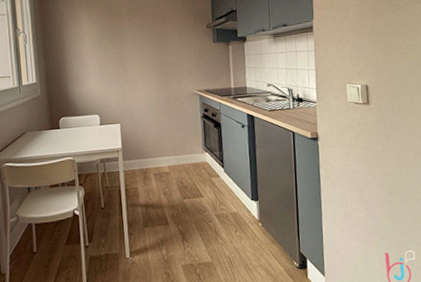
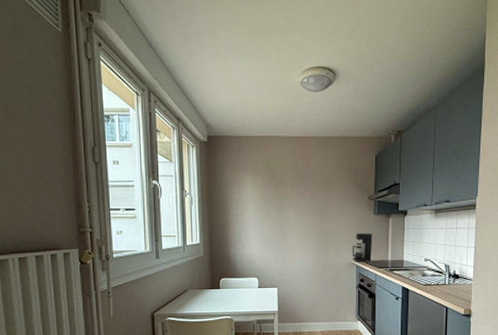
coffee maker: none [194,61,214,92] -> present [352,233,373,262]

